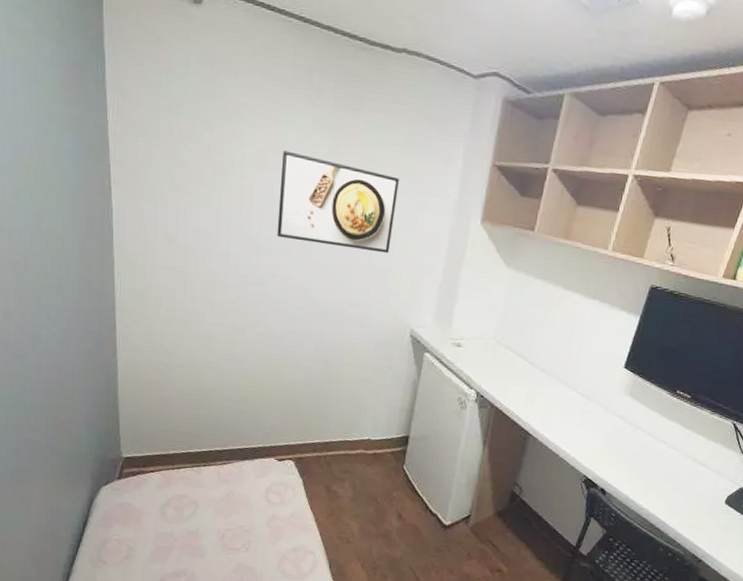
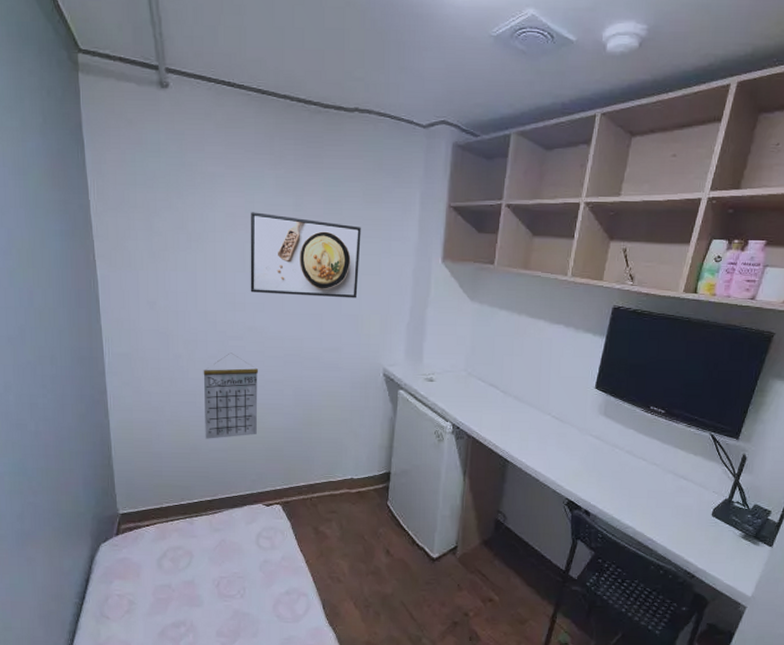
calendar: none [219,299,280,388] -> present [203,353,259,439]

